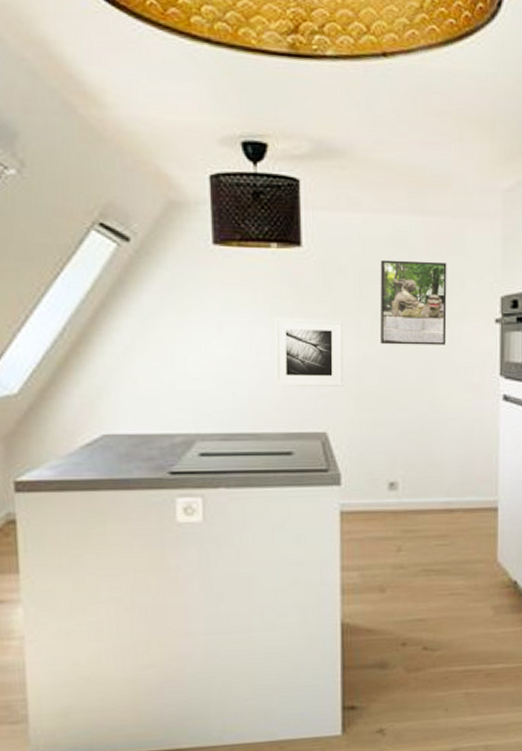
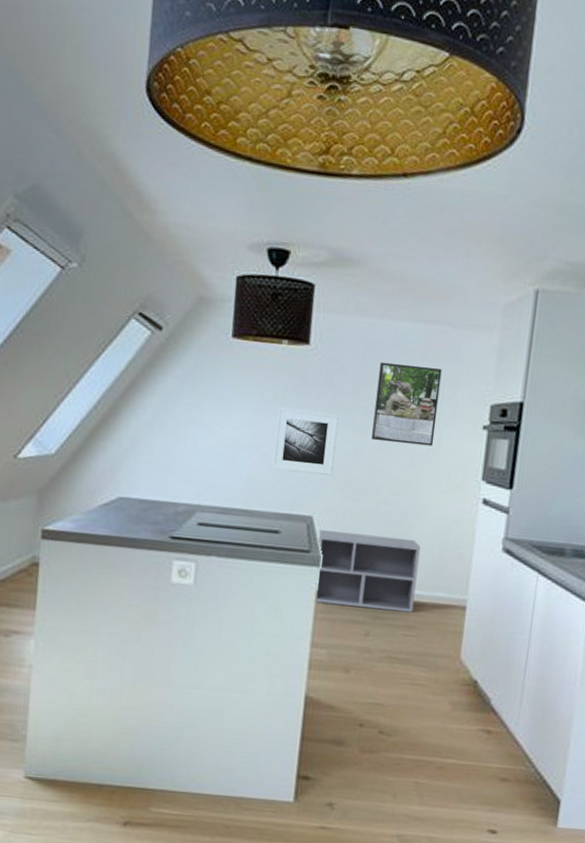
shelving unit: none [335,445,445,523] -> present [314,530,421,613]

